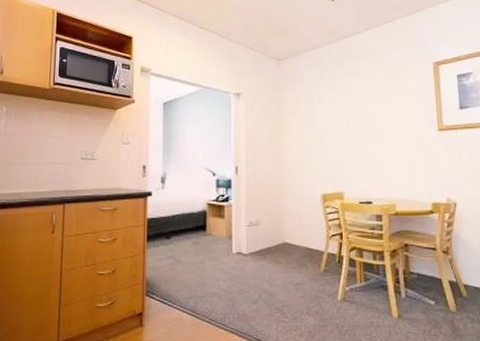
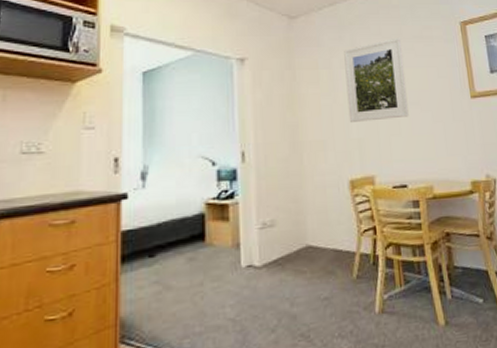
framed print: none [323,76,378,147] -> present [344,37,409,122]

